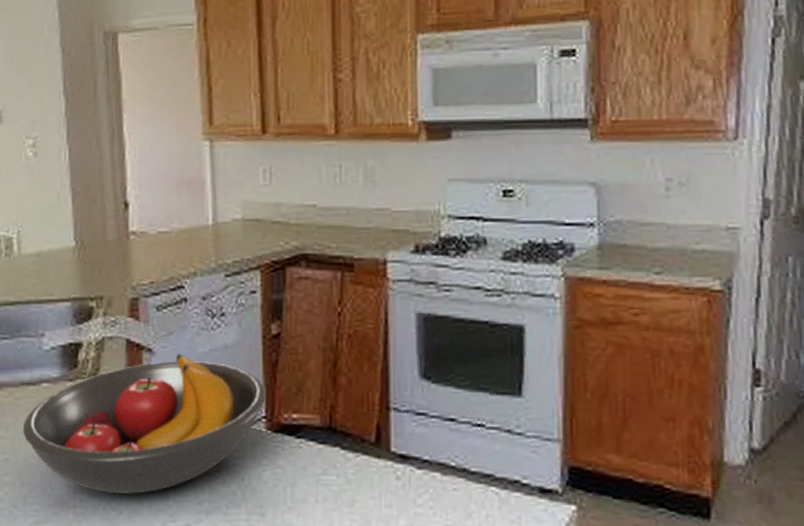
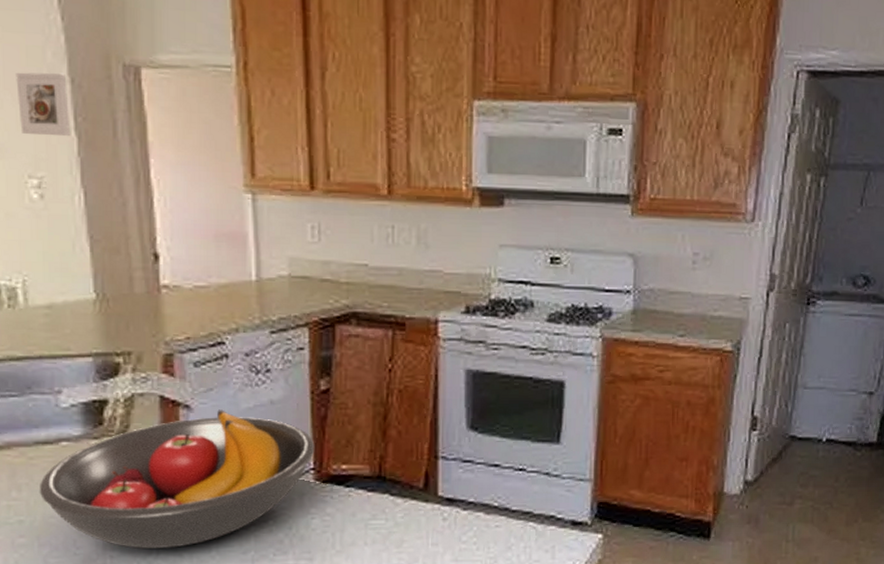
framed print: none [20,44,60,100] -> present [16,72,70,137]

